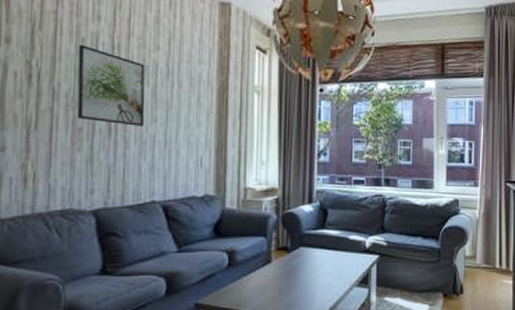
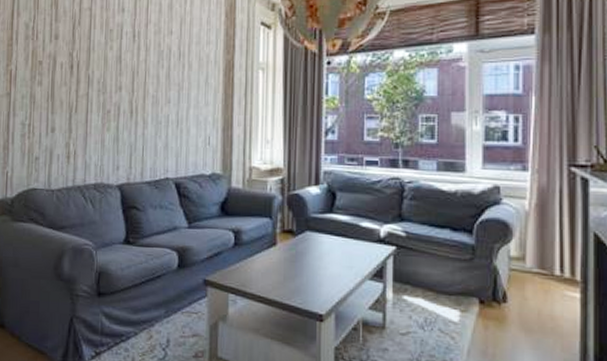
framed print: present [77,45,145,126] -> none [106,36,160,107]

